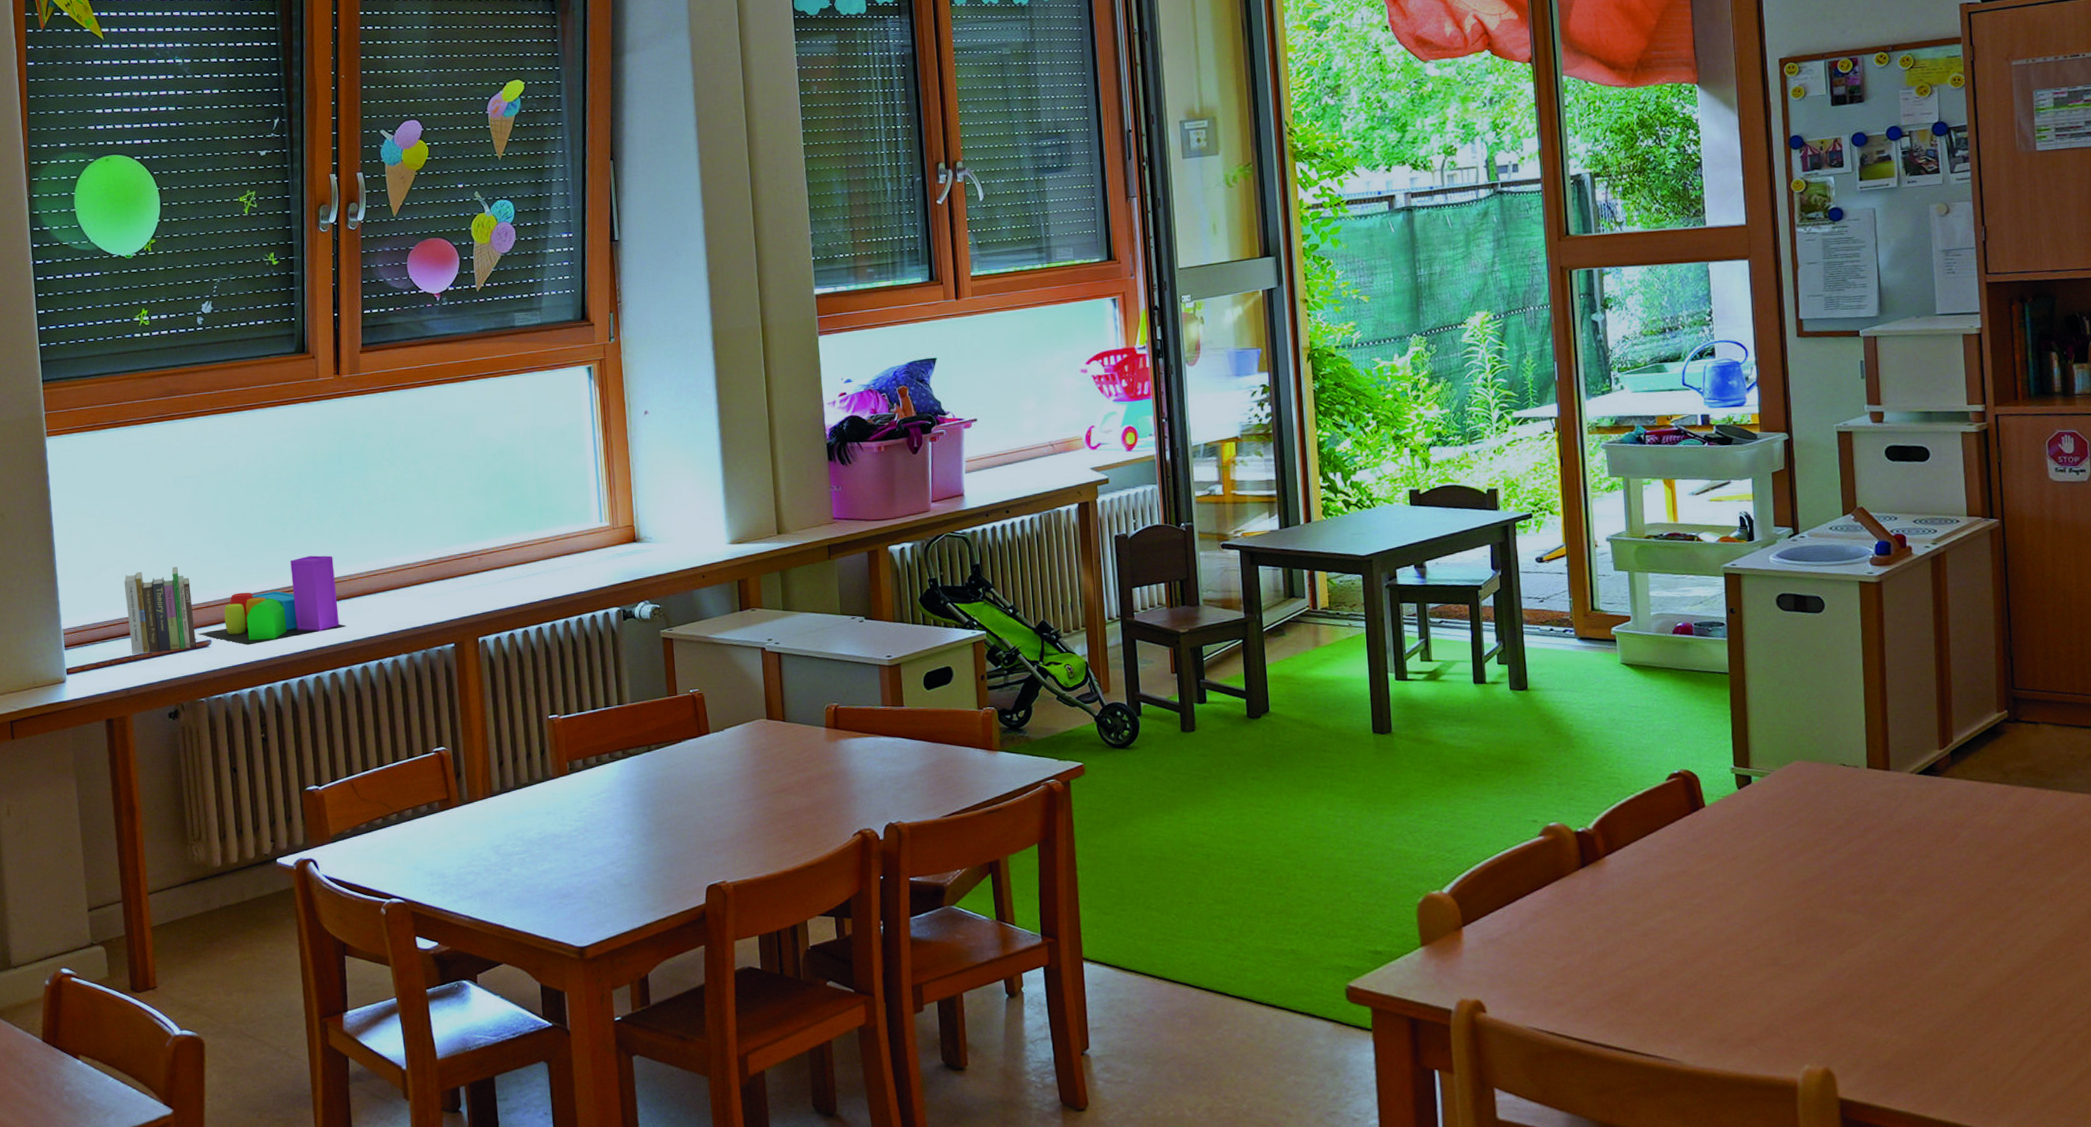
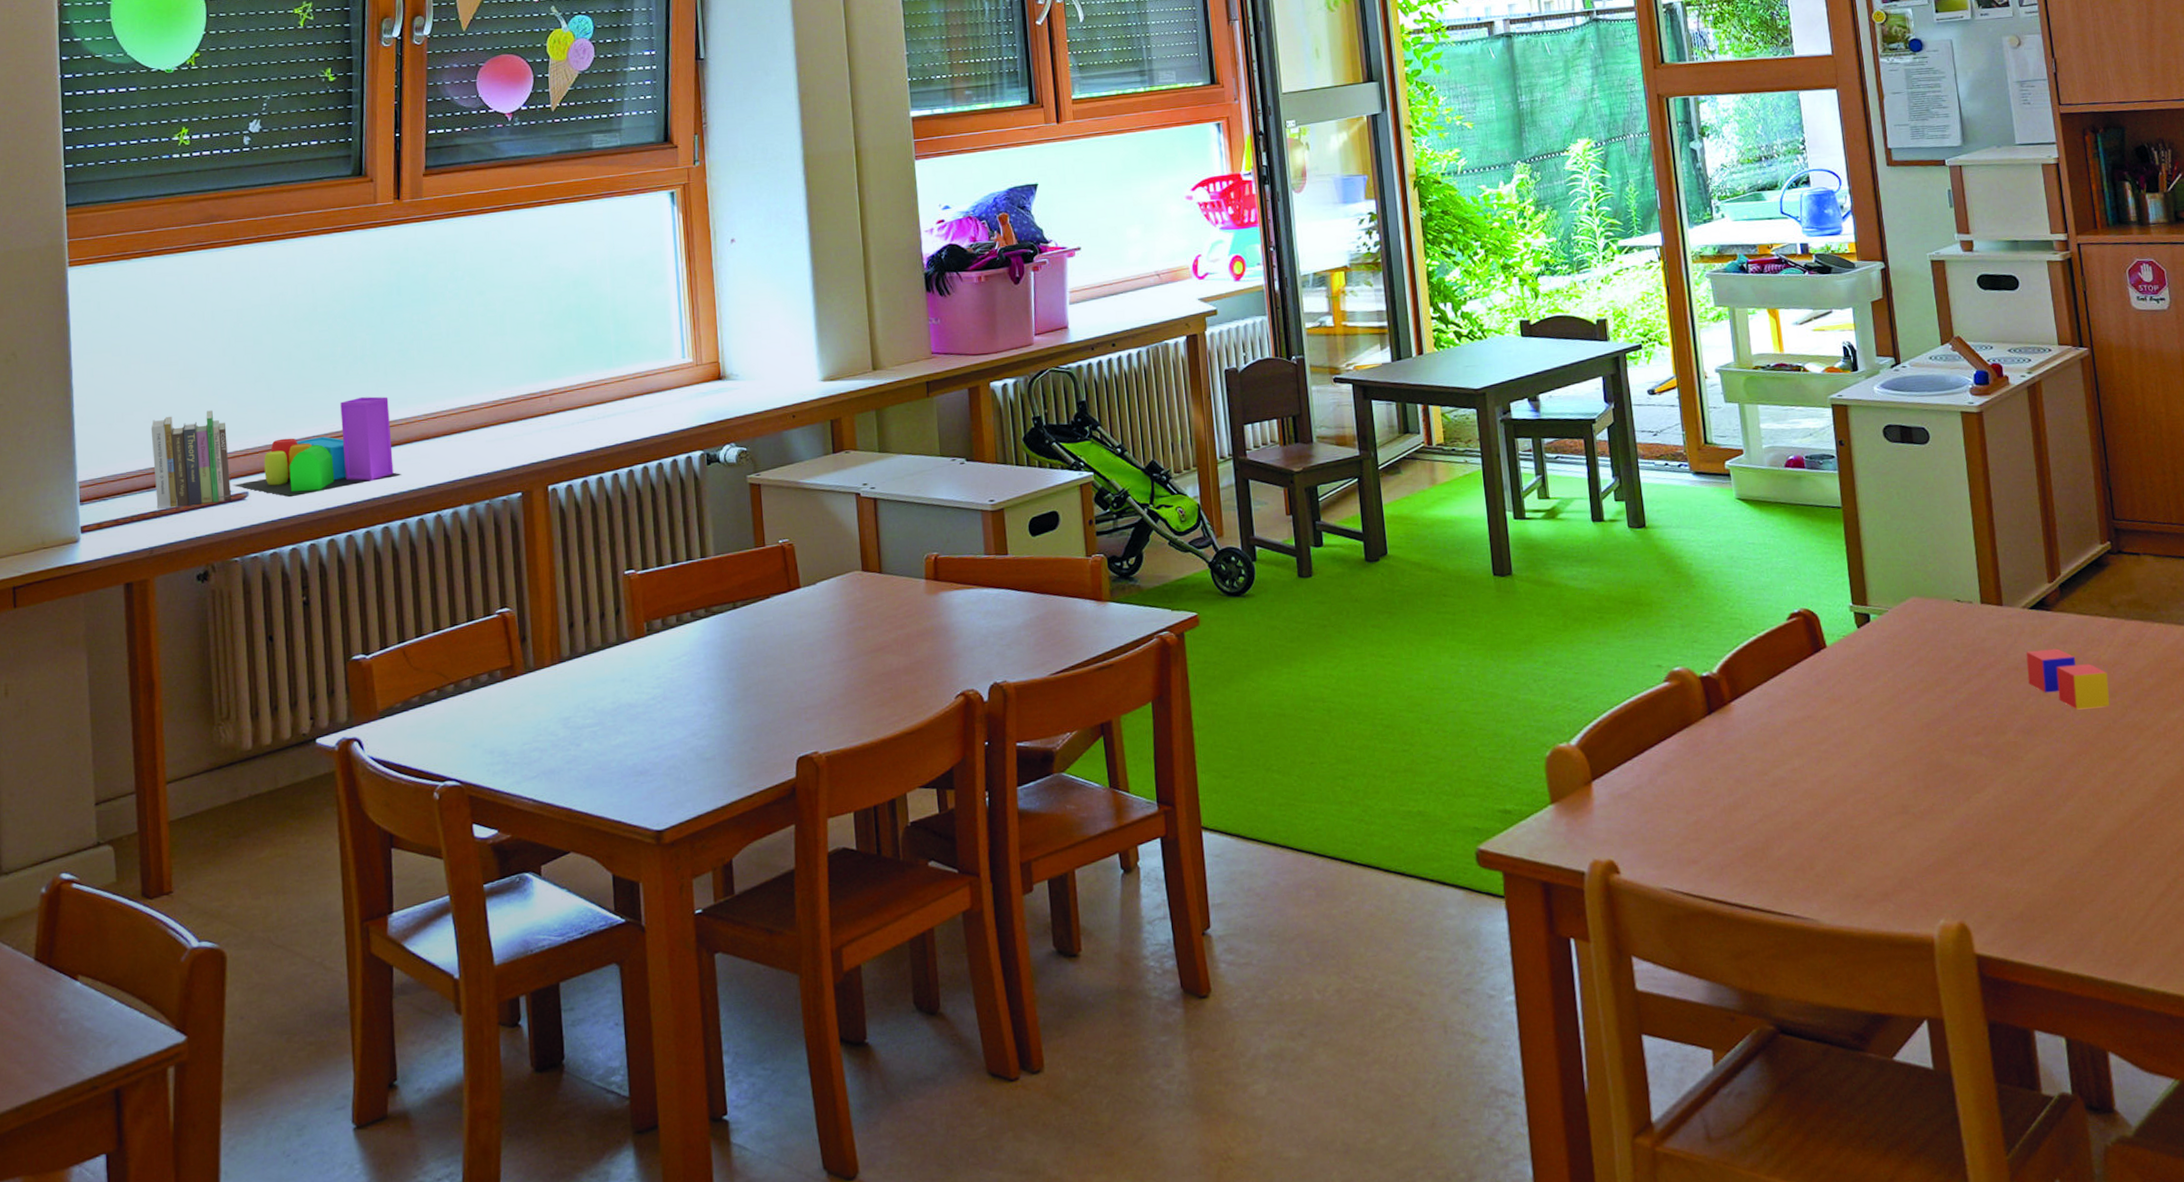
toy block: none [1910,812,1996,872] -> present [2026,648,2110,710]

